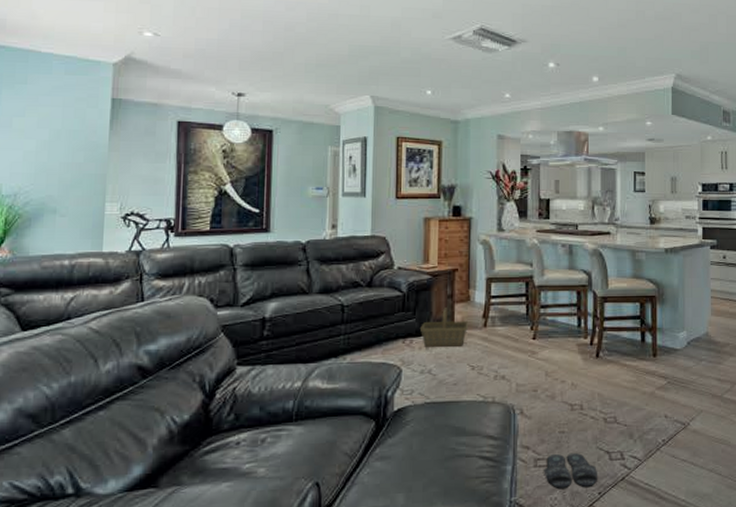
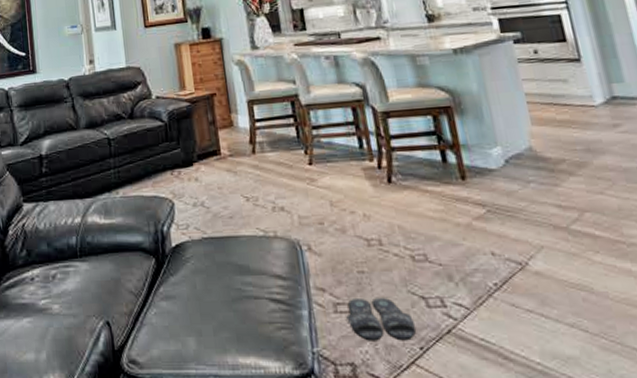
basket: present [420,308,469,347] -> none [187,135,236,178]

